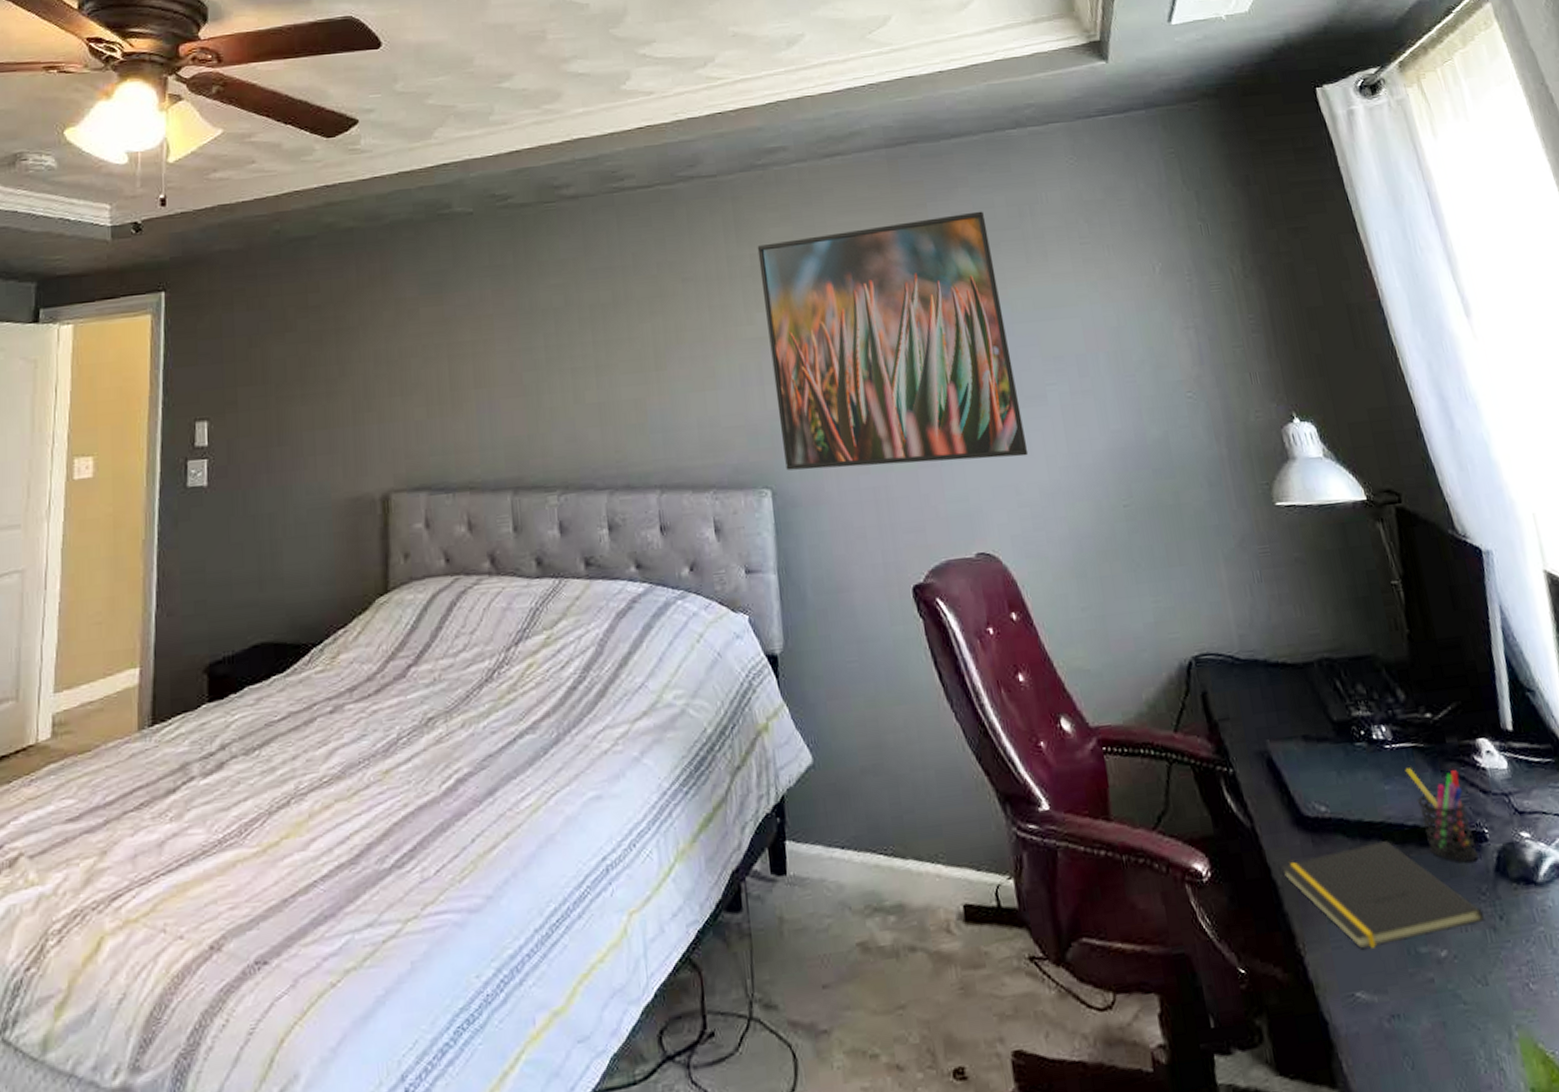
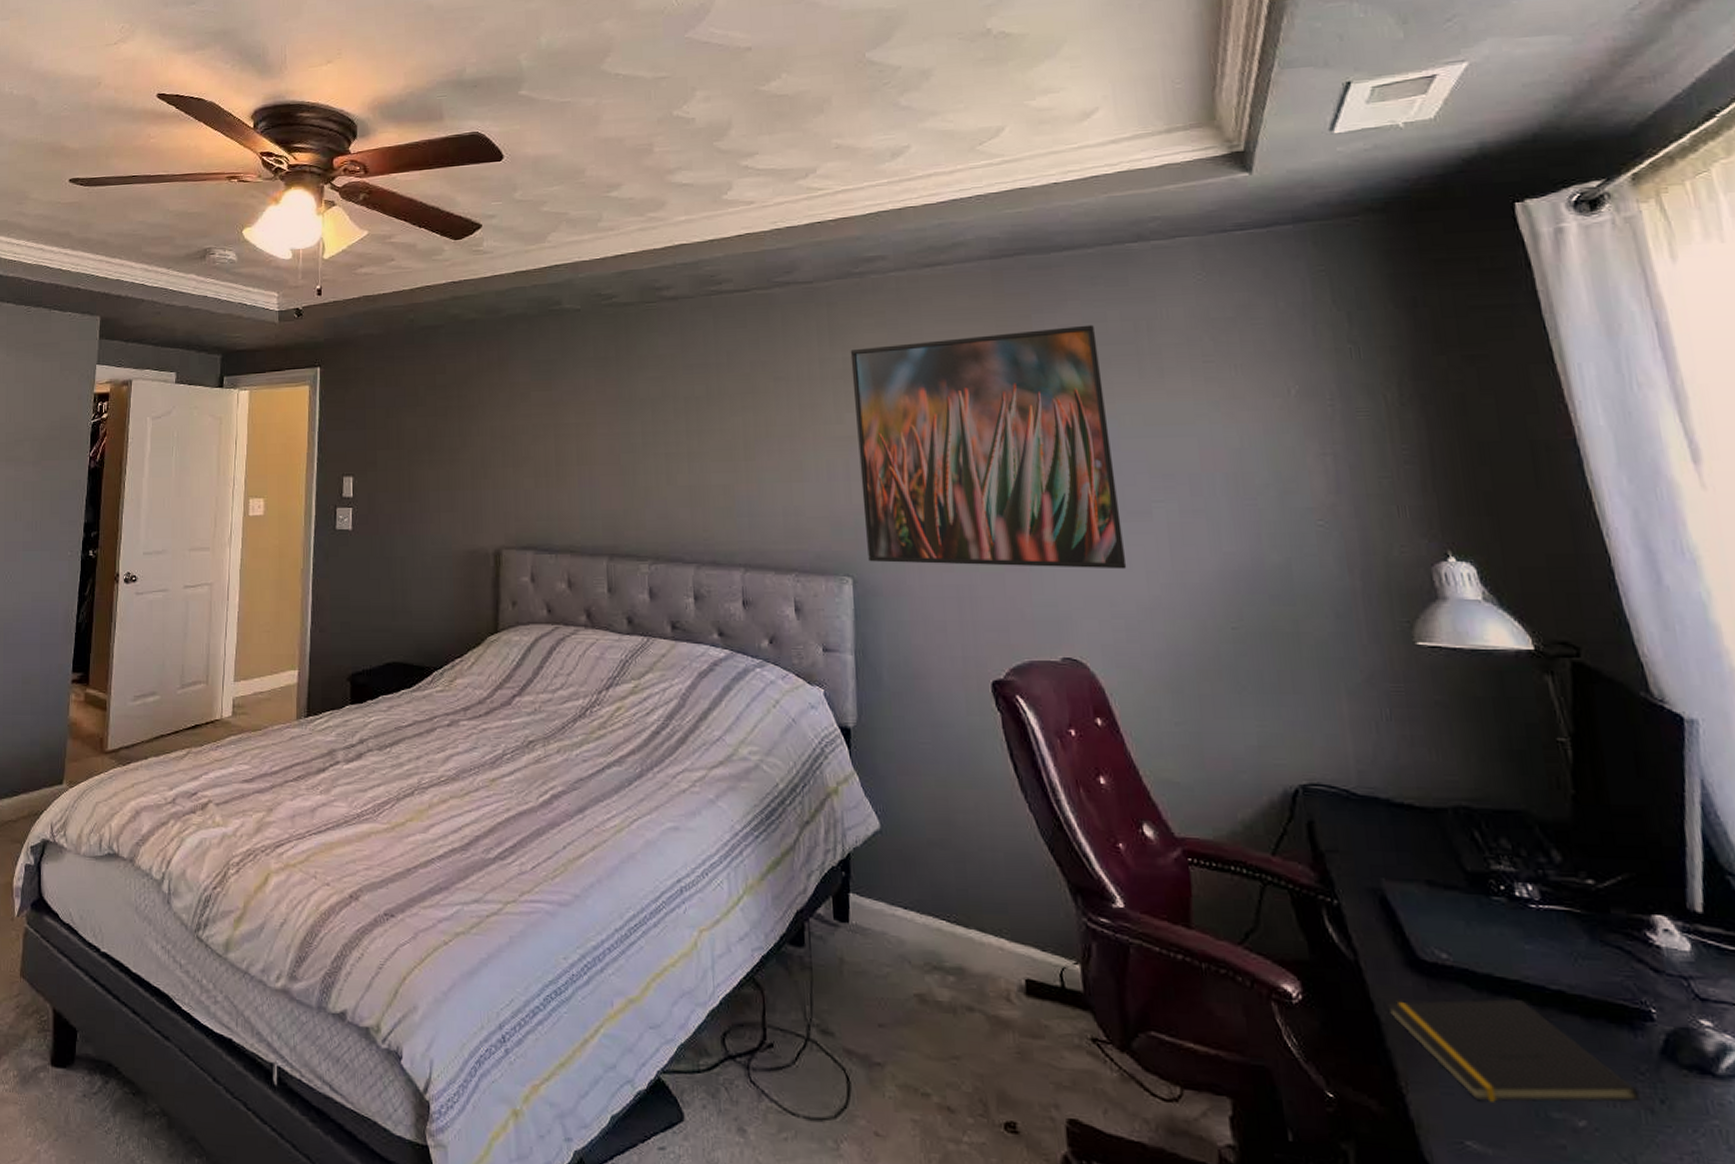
pen holder: present [1405,768,1479,862] -> none [1553,931,1640,1037]

